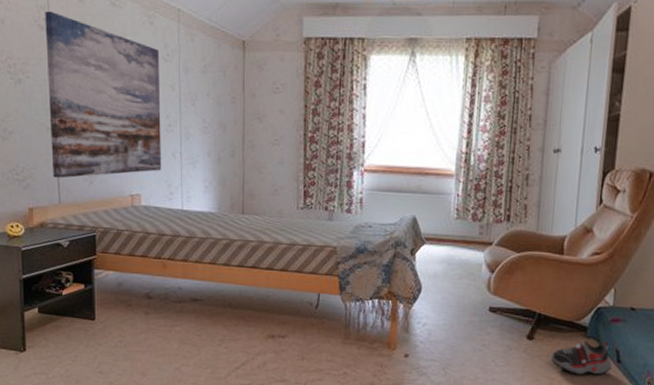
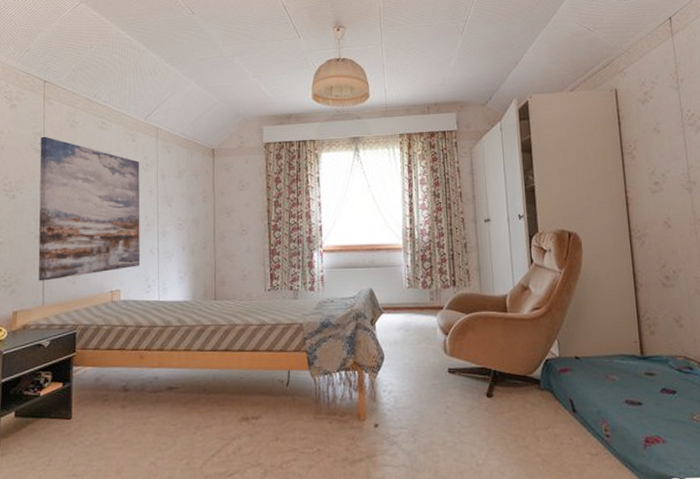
shoe: present [550,340,612,375] -> none [510,391,569,429]

